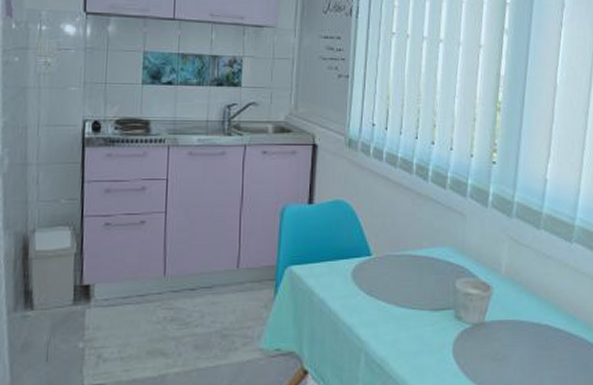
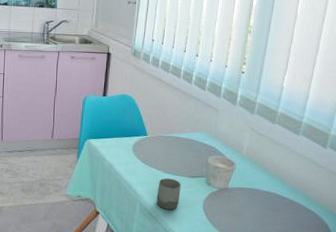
cup: none [388,314,421,360] -> present [156,178,181,210]

